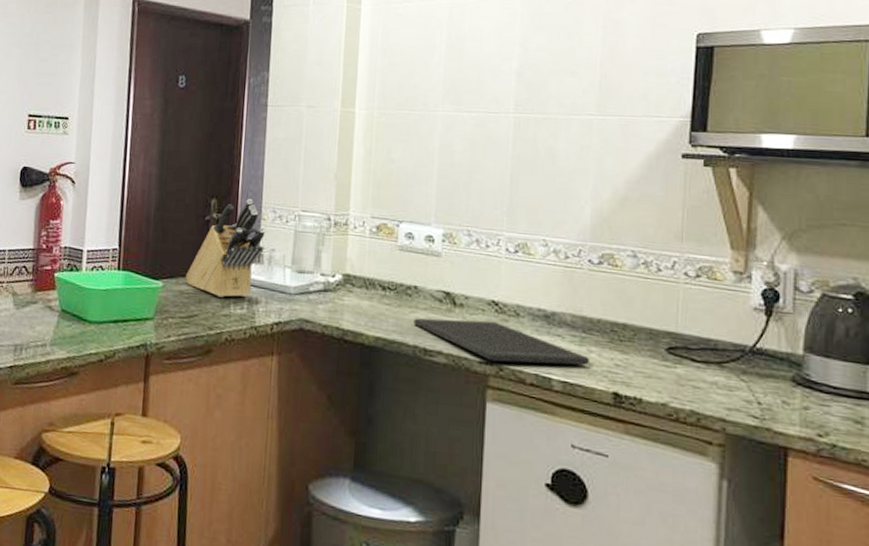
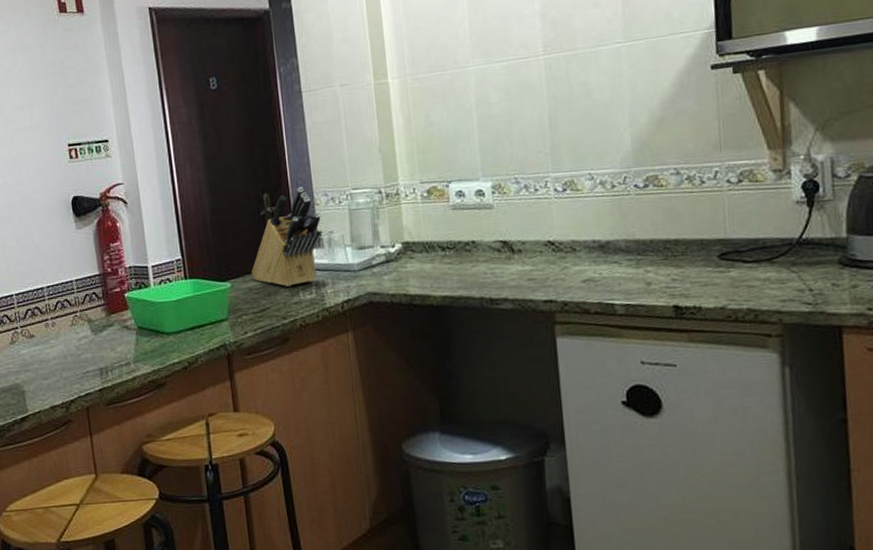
cutting board: present [413,318,589,366] -> none [476,260,648,299]

